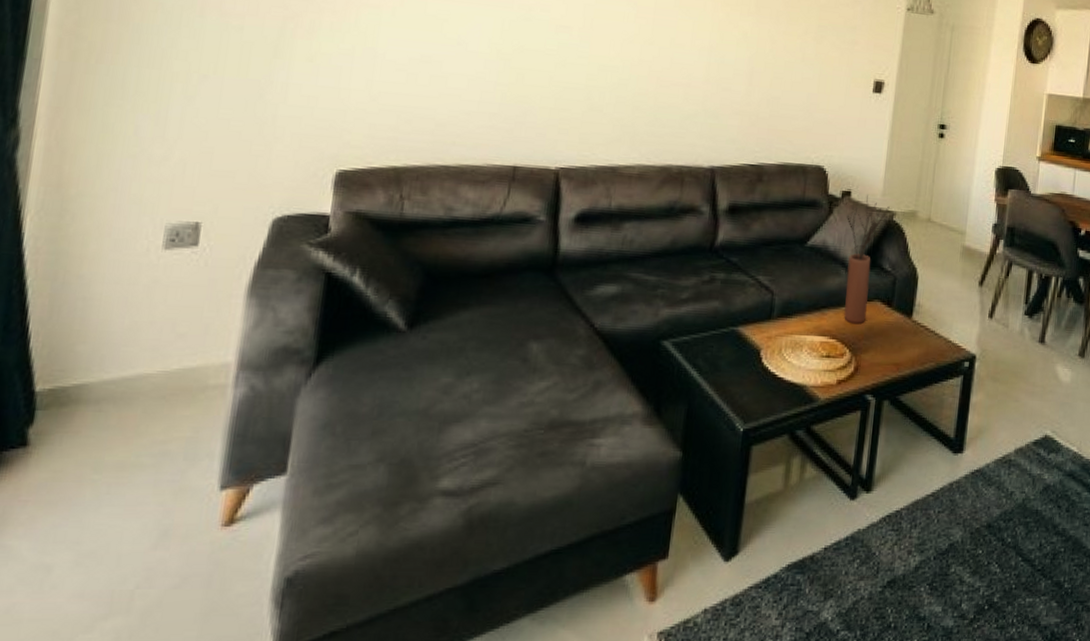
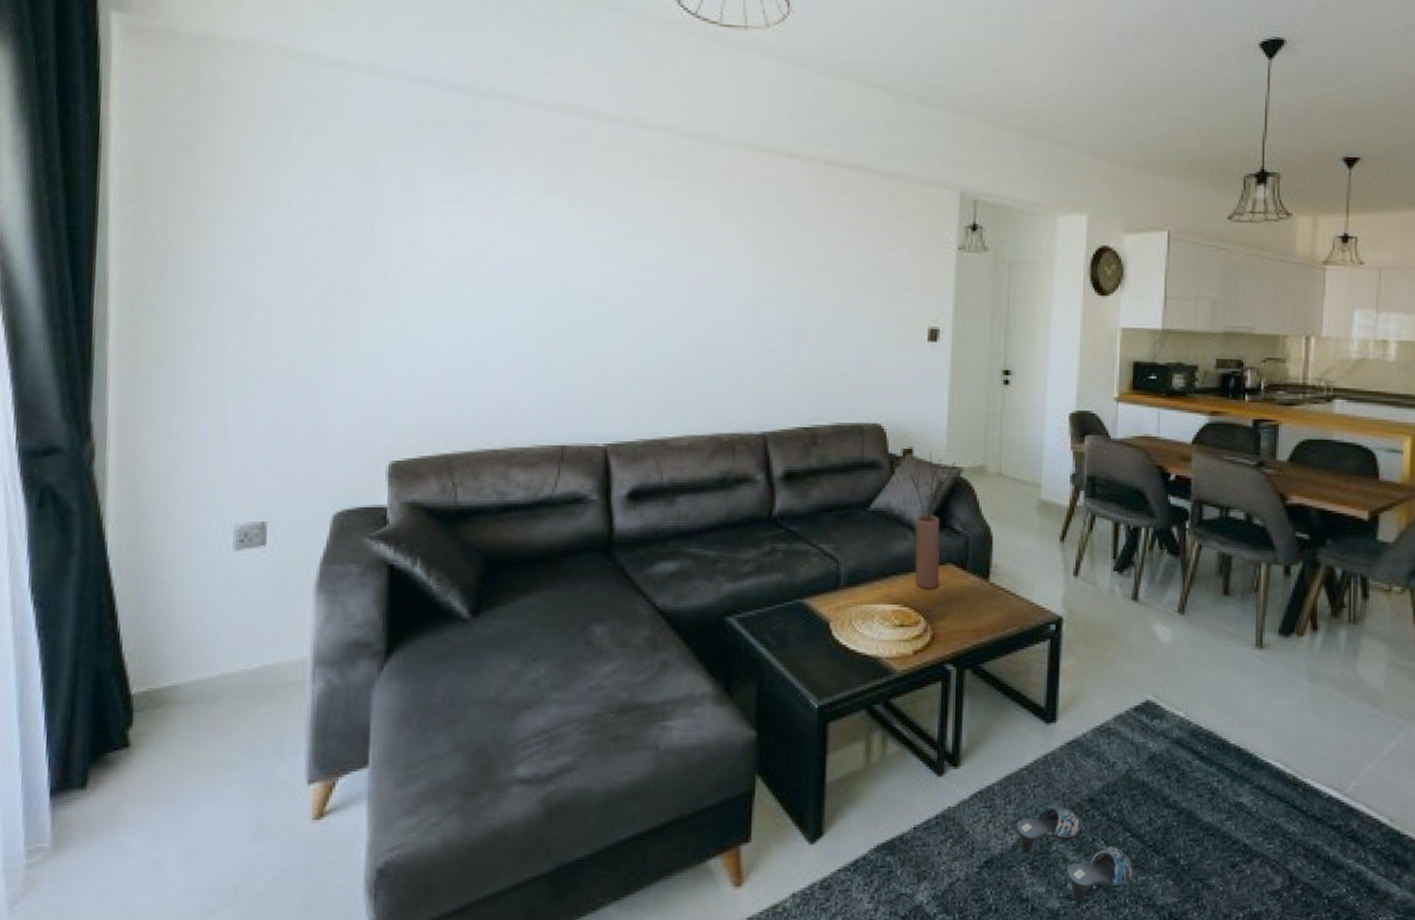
slippers: none [919,532,1023,621] -> present [1016,807,1133,902]

